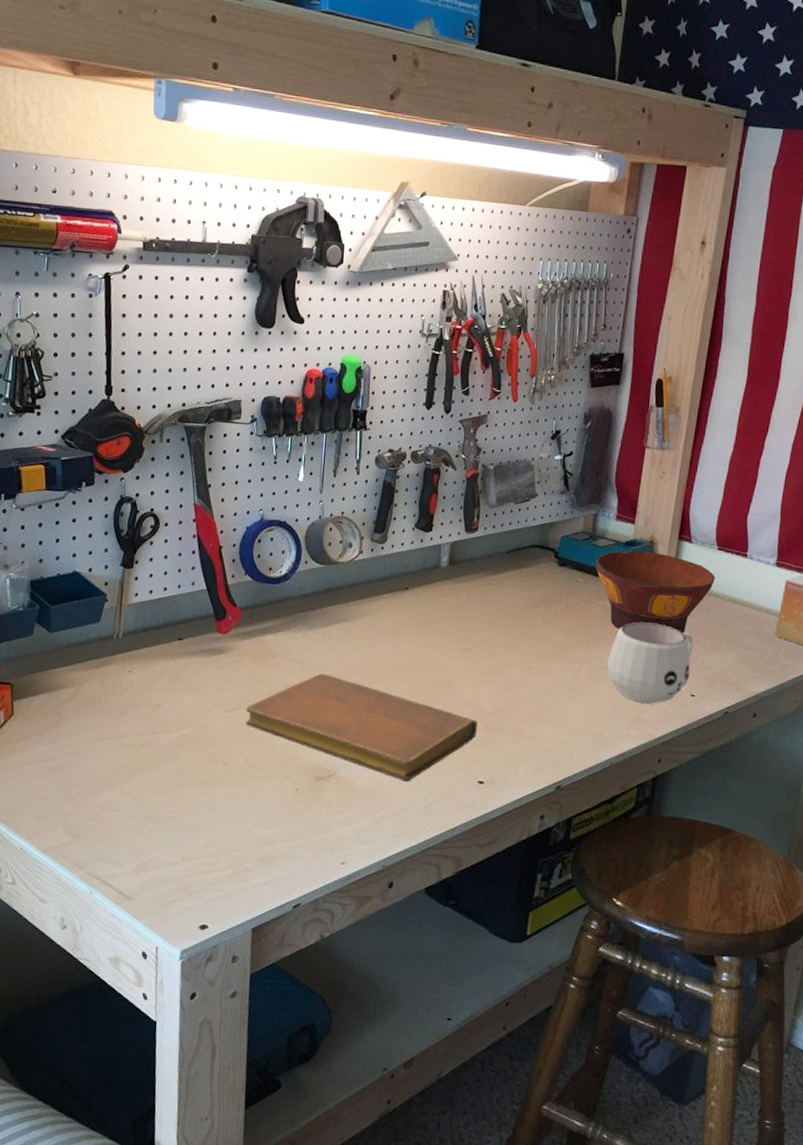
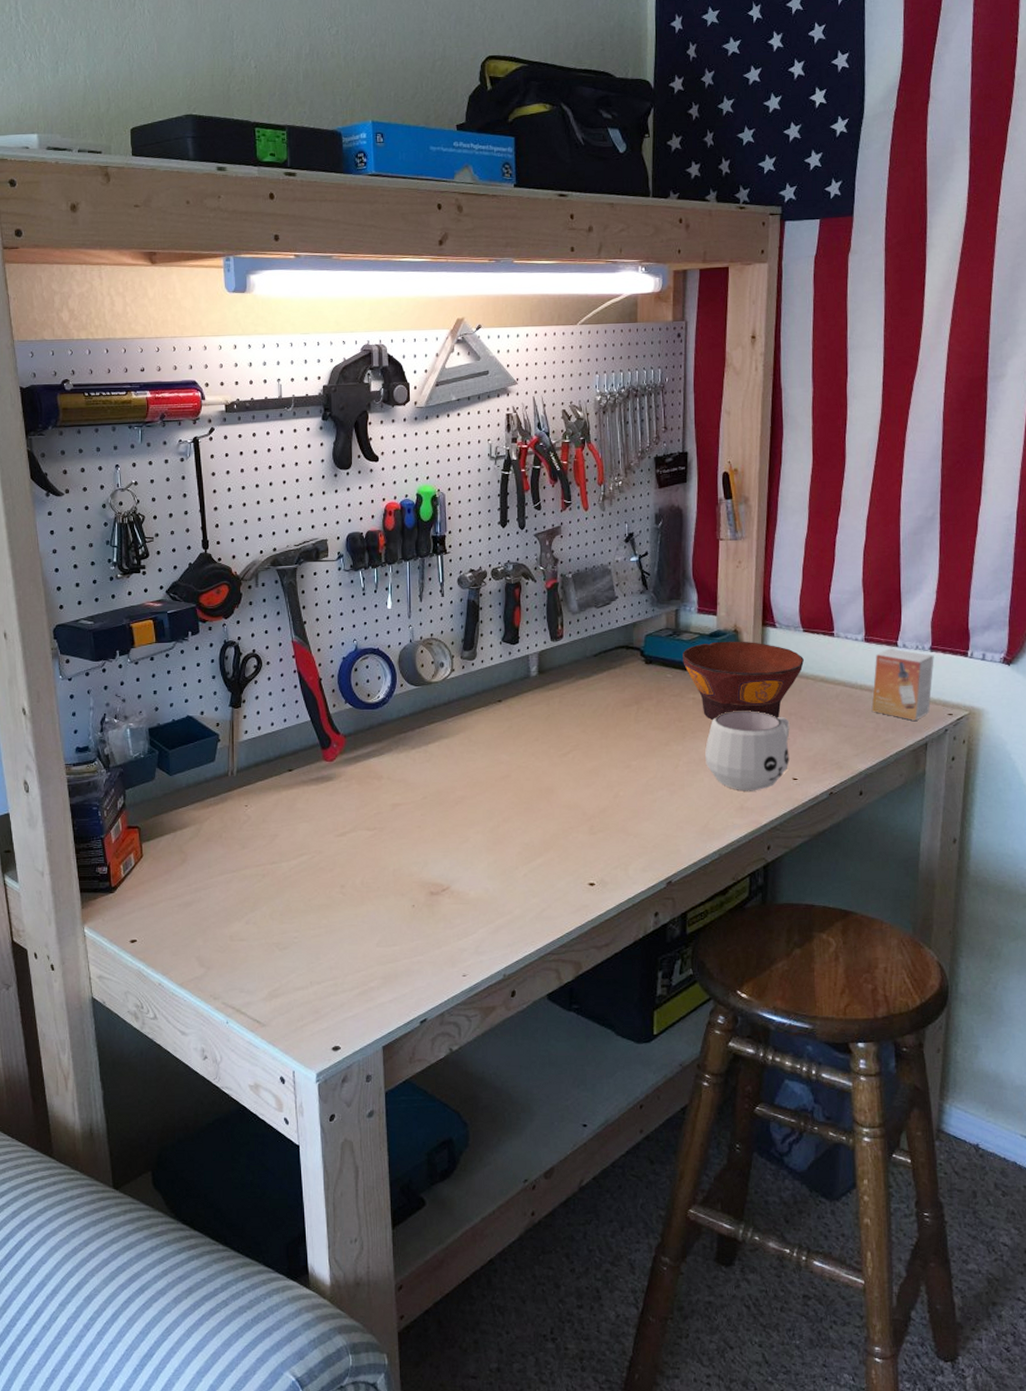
notebook: present [245,673,478,782] -> none [358,791,582,890]

